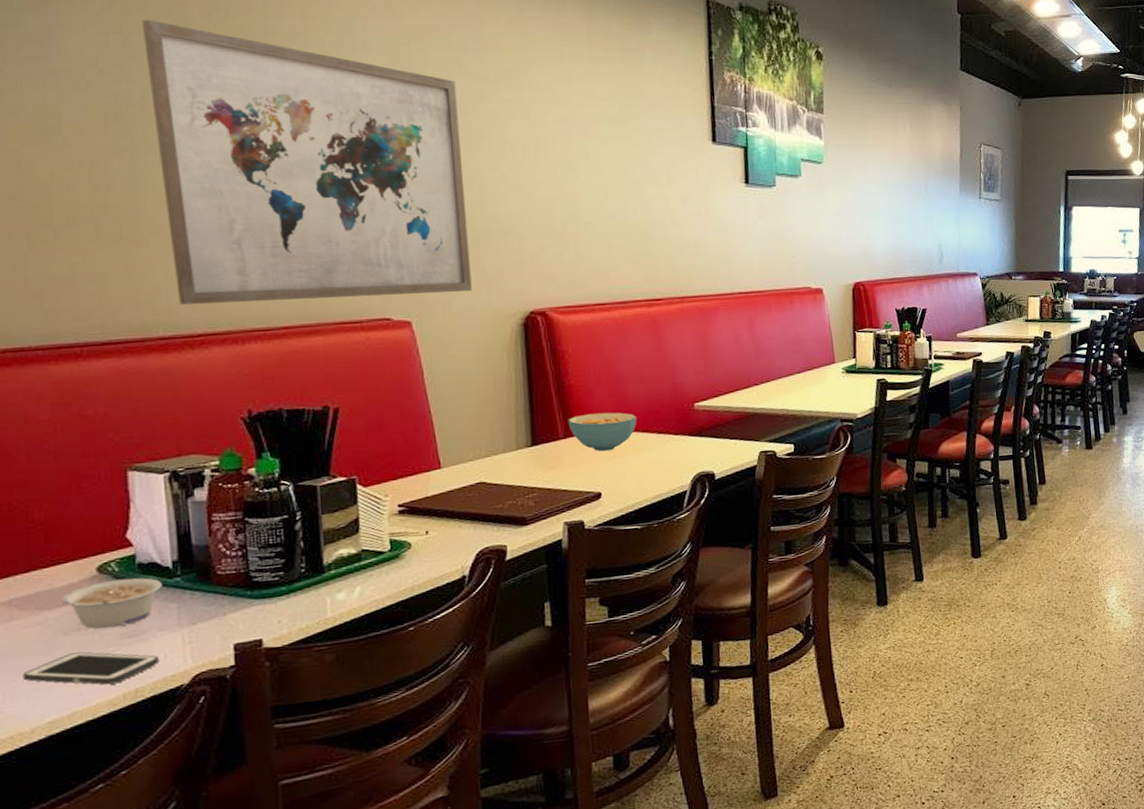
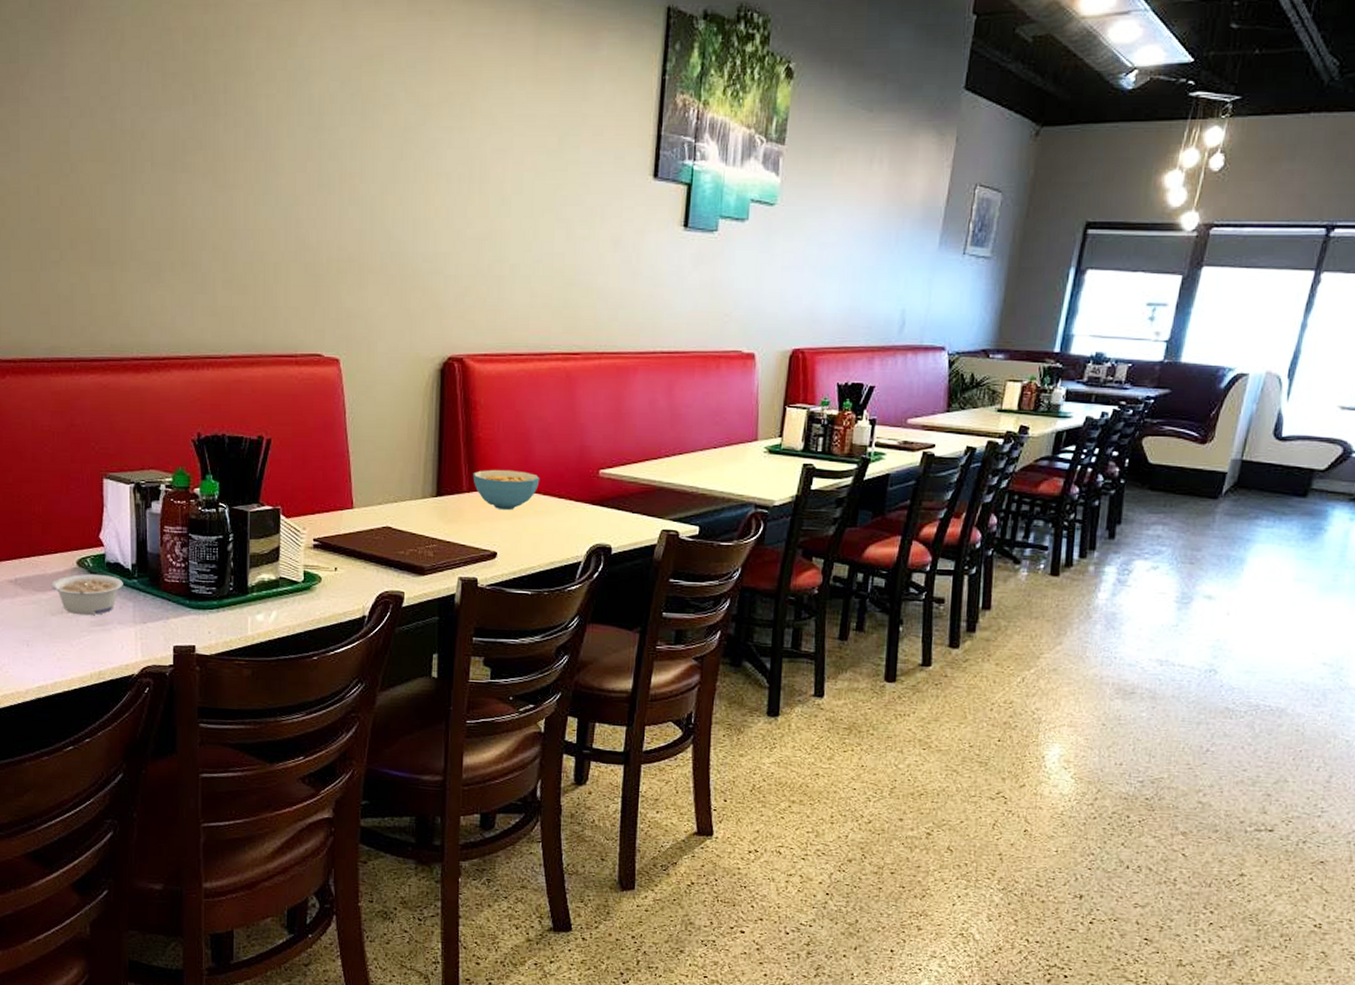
cell phone: present [22,652,160,685] -> none [22,632,118,664]
wall art: present [141,19,472,305] -> none [136,46,400,333]

